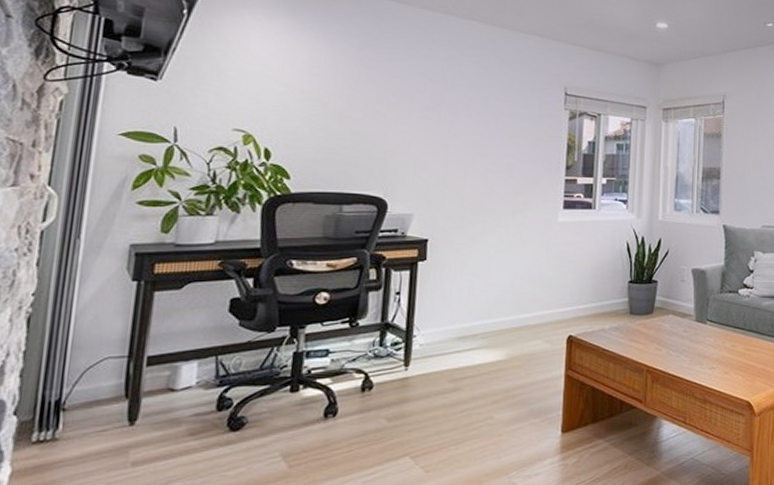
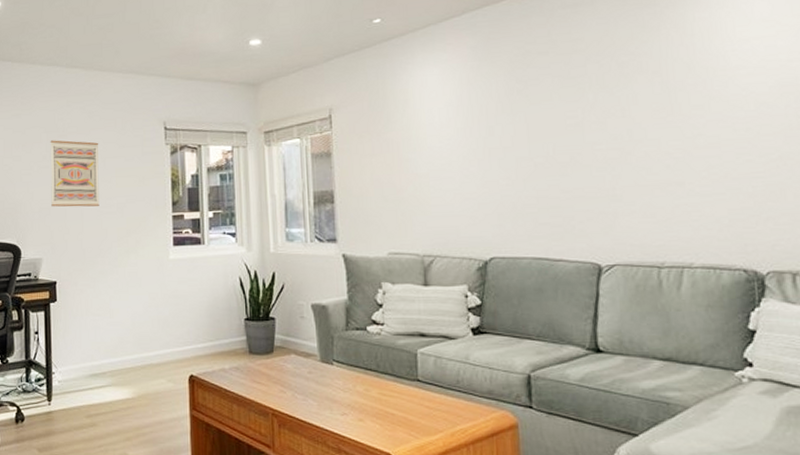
wall art: none [430,91,492,164] -> present [50,140,100,207]

